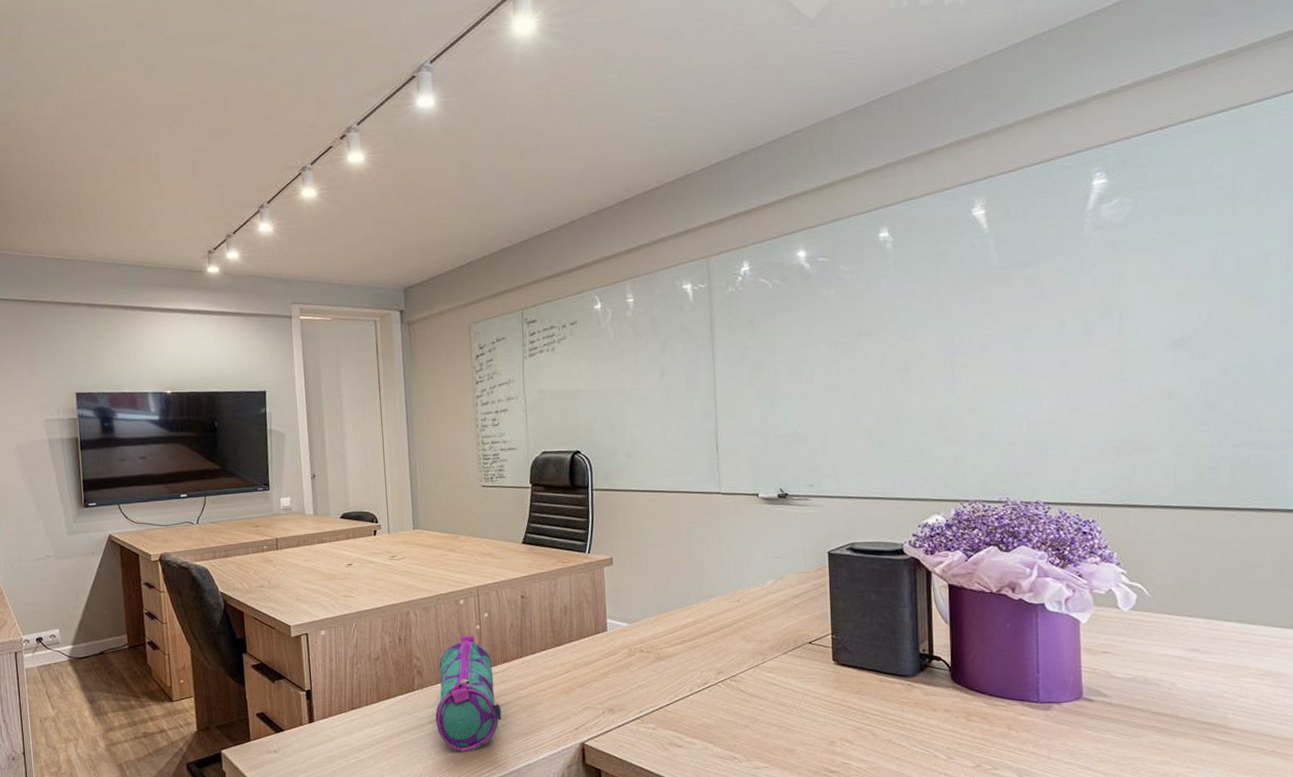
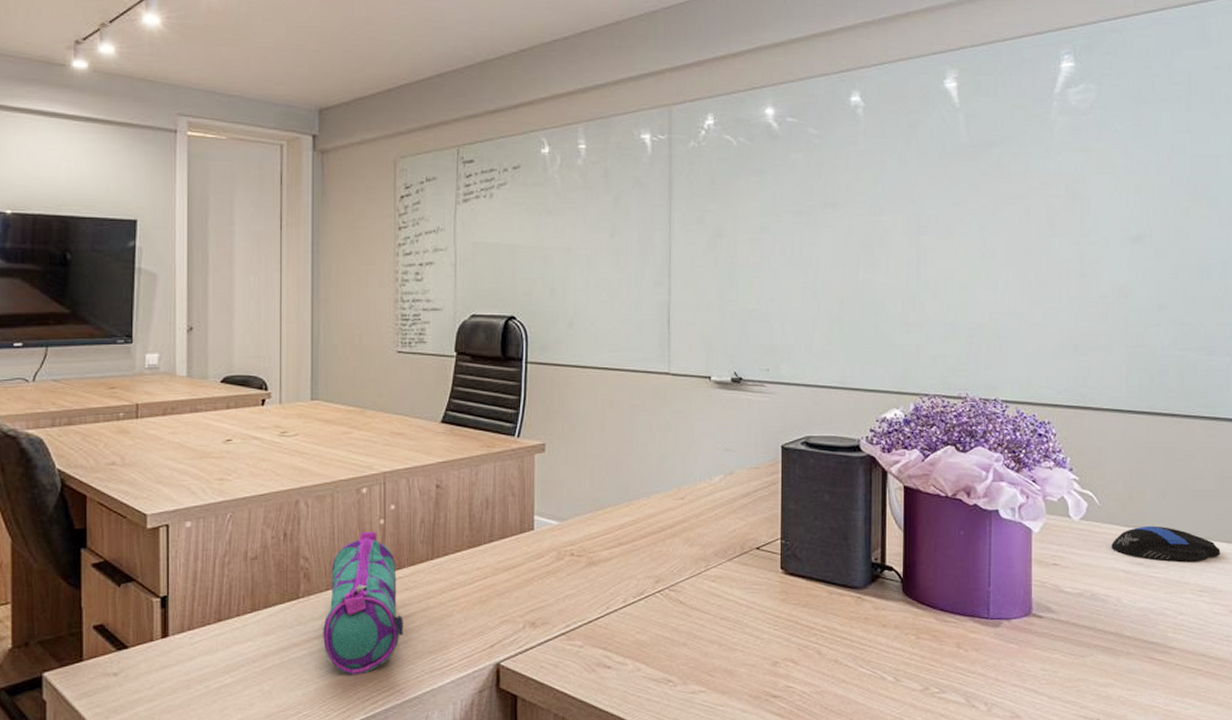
computer mouse: none [1164,614,1283,649] -> present [1111,525,1221,563]

